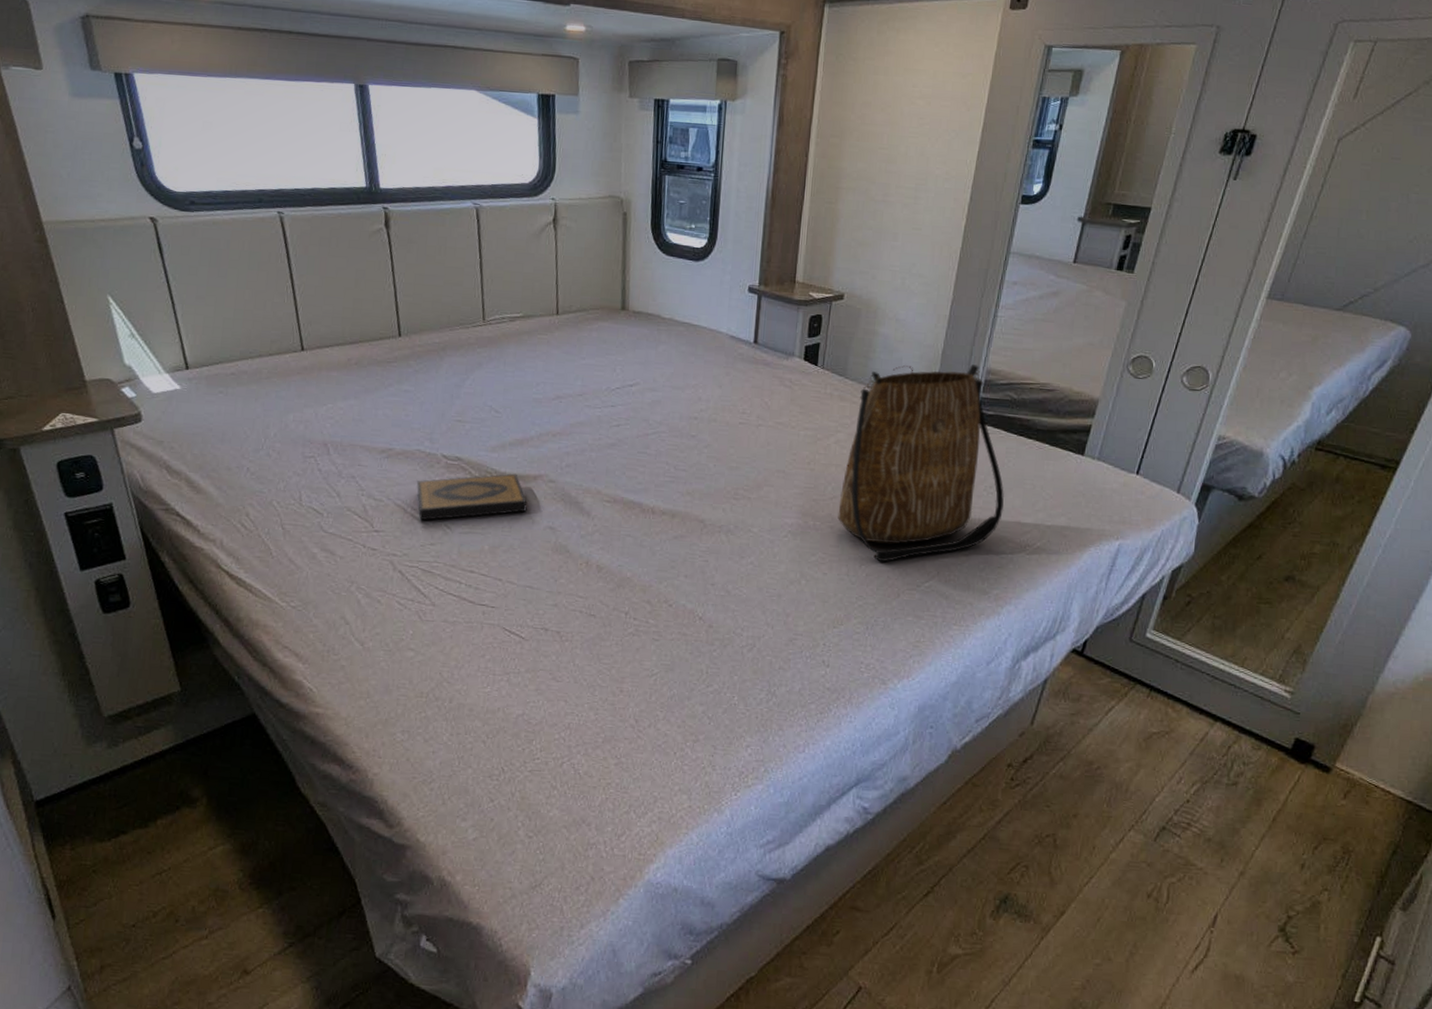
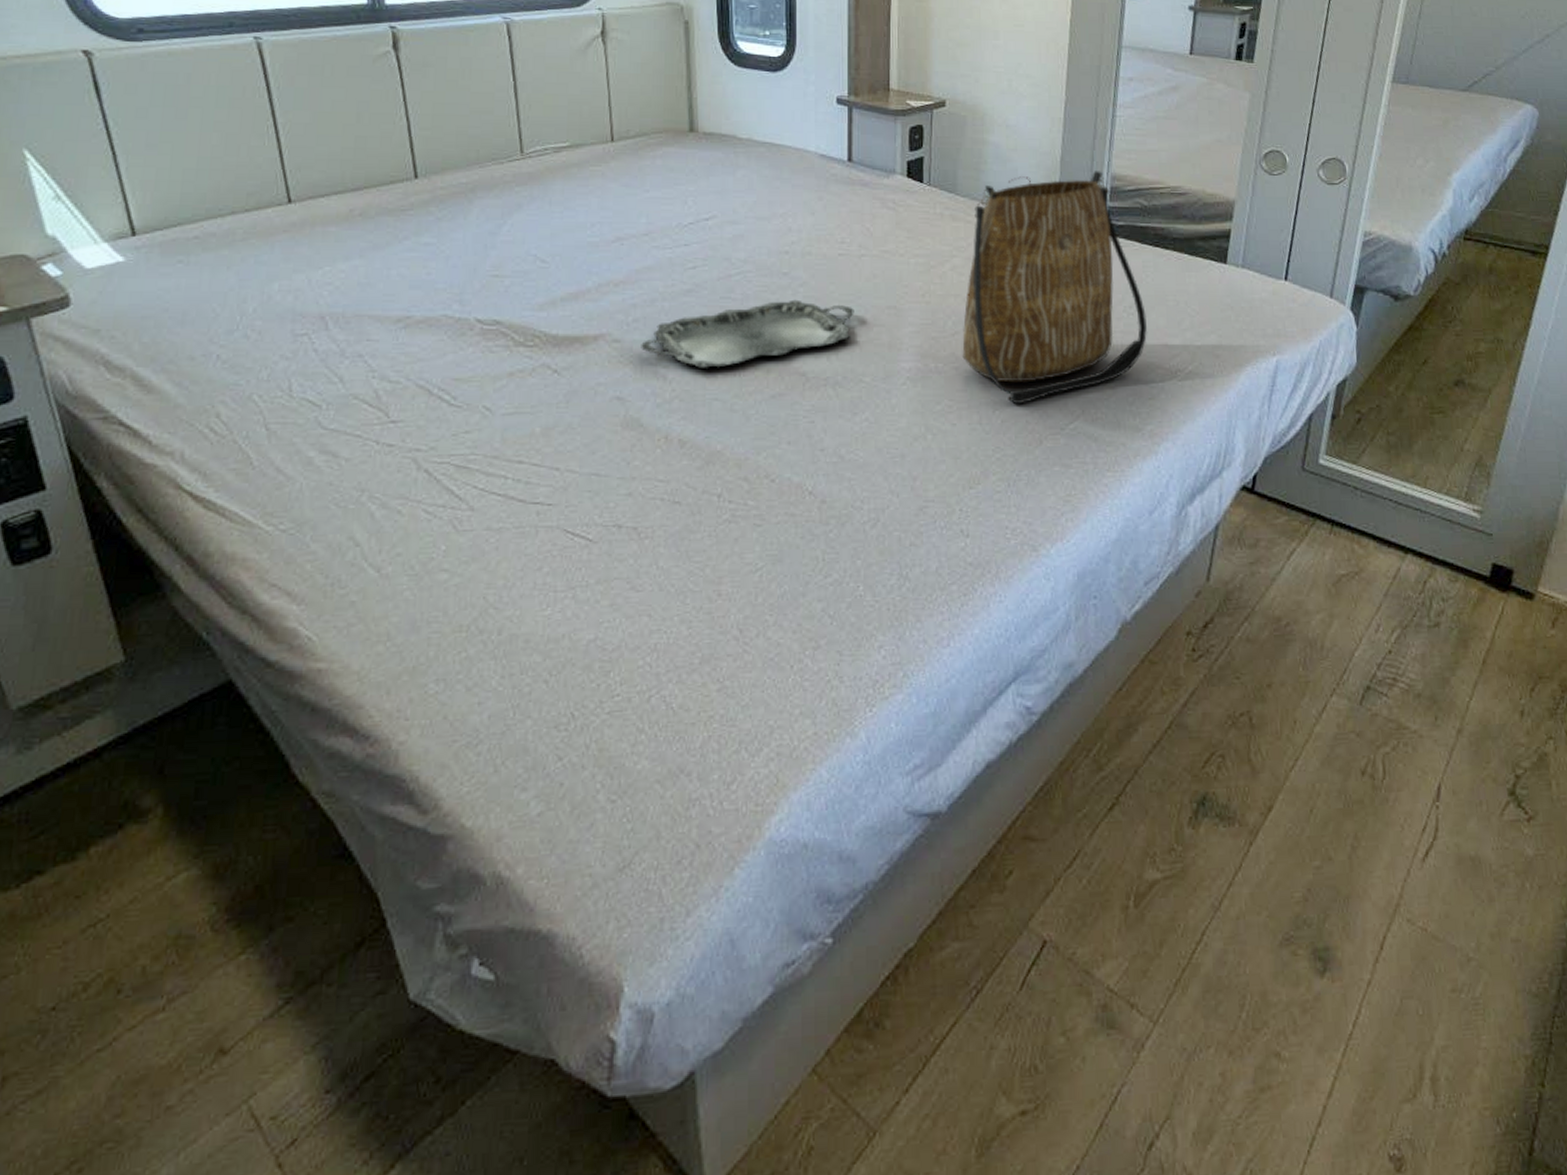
hardback book: present [417,473,527,521] -> none [444,335,587,404]
serving tray: none [571,458,749,510] -> present [641,299,854,368]

